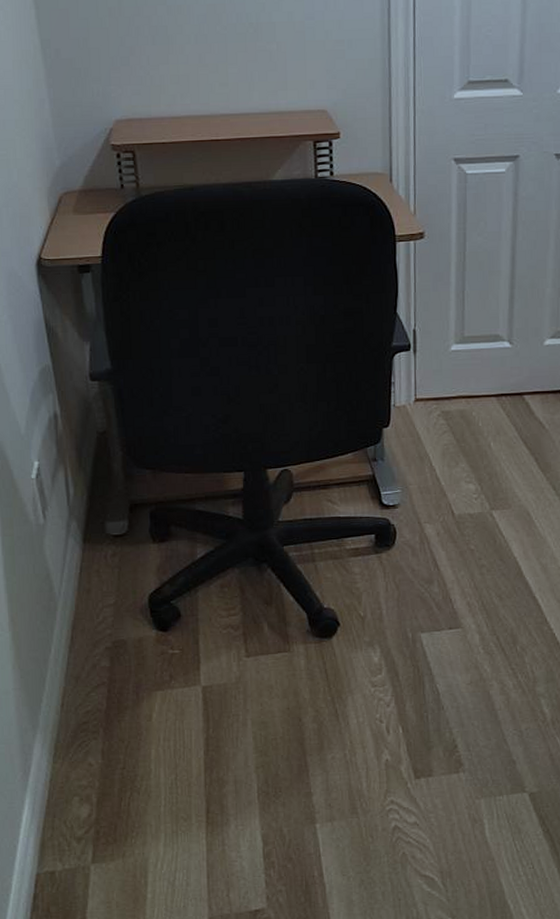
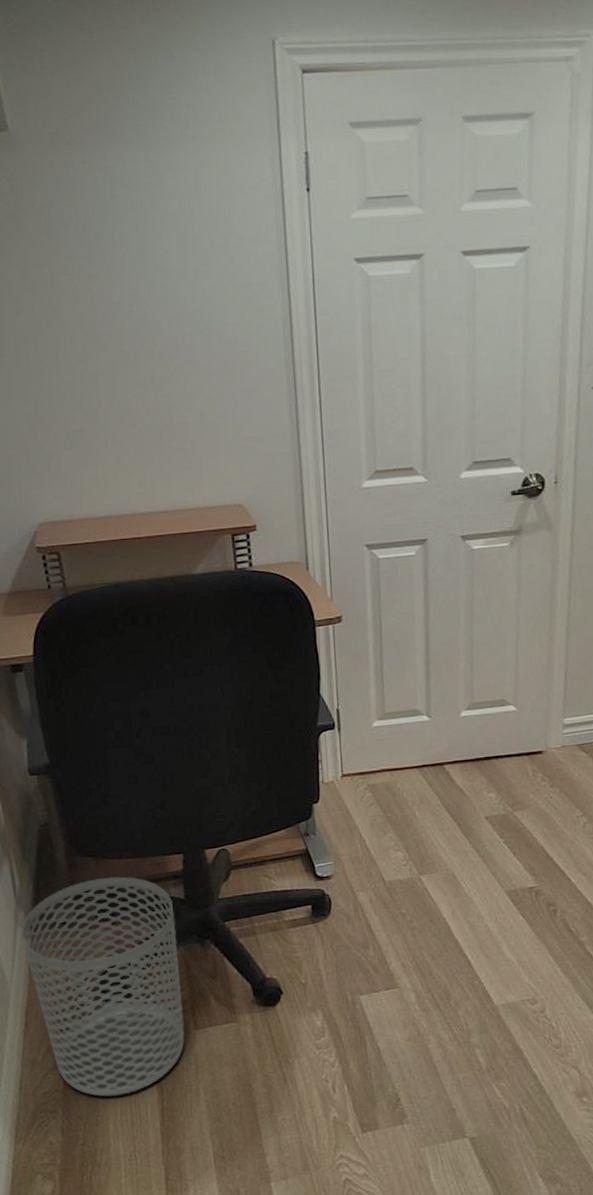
waste bin: none [72,491,236,721] -> present [21,876,185,1097]

